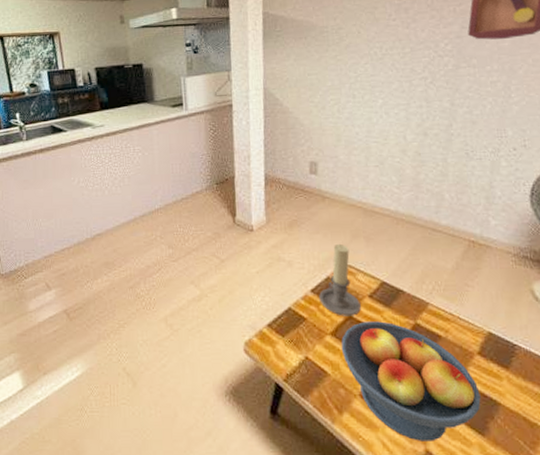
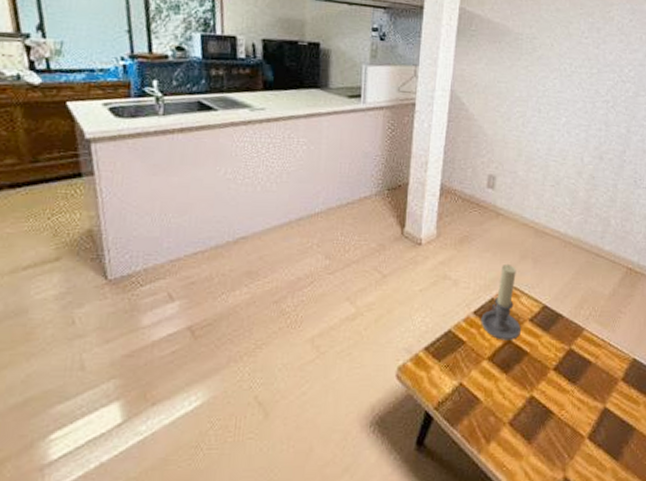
fruit bowl: present [341,321,481,441] -> none [496,346,619,469]

